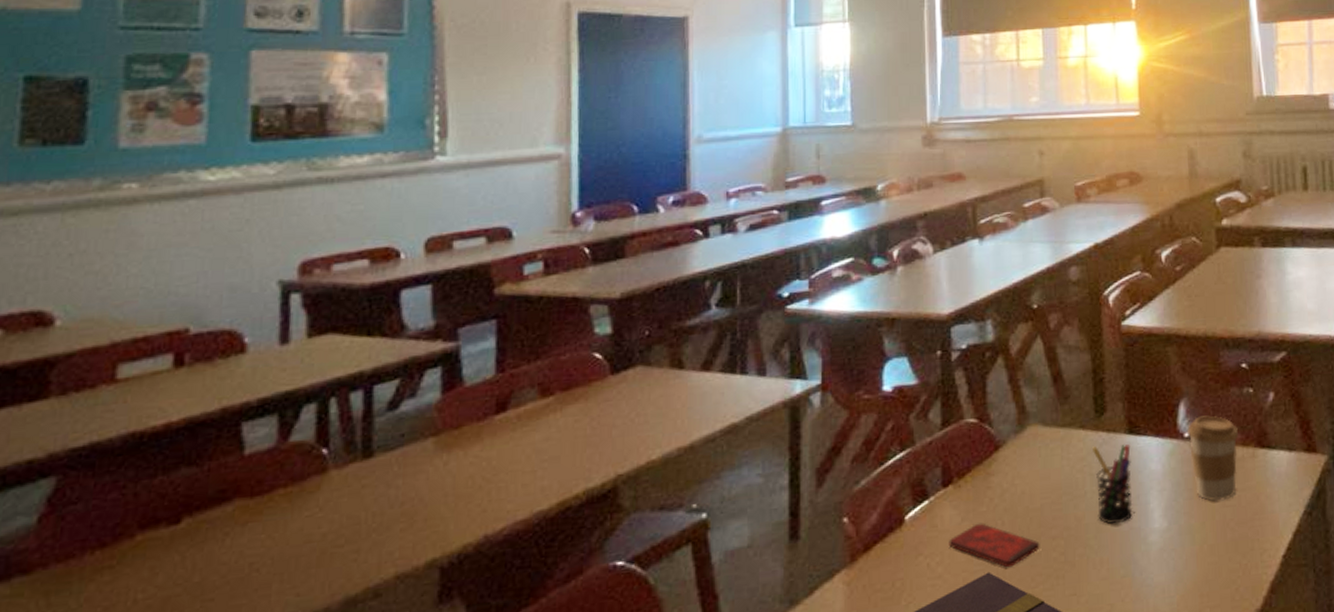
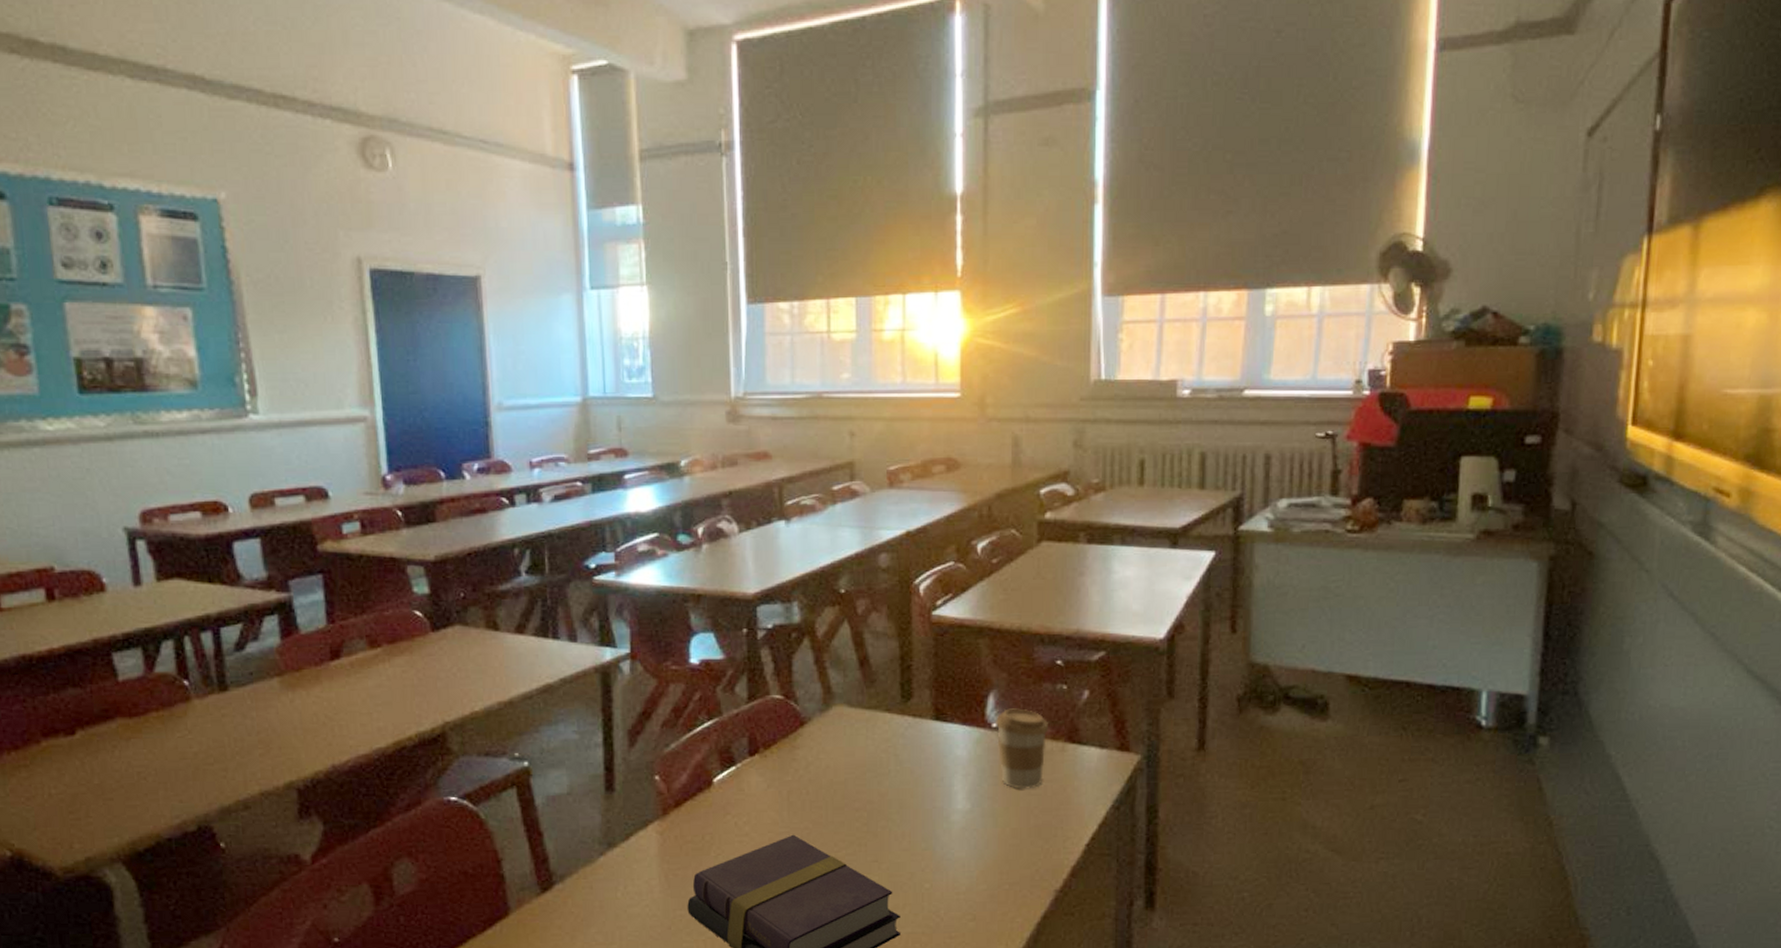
smartphone: present [948,523,1040,568] -> none [755,790,843,832]
pen holder: present [1091,444,1133,524] -> none [896,729,937,802]

